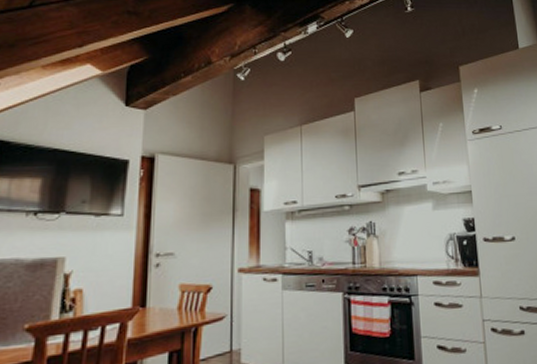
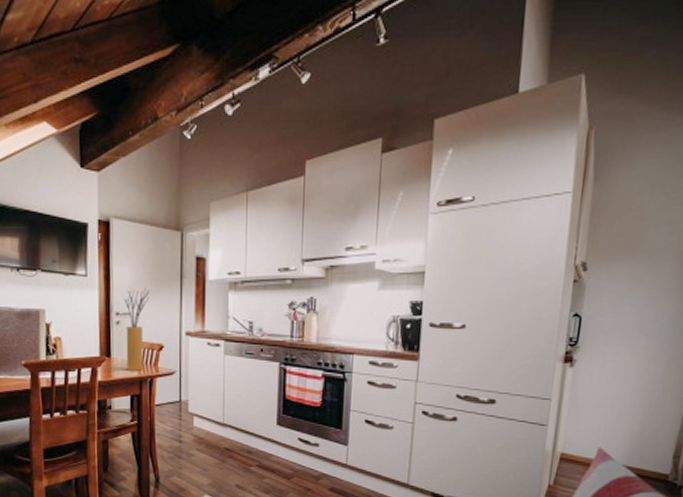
vase: none [165,224,197,322] -> present [123,288,149,372]

